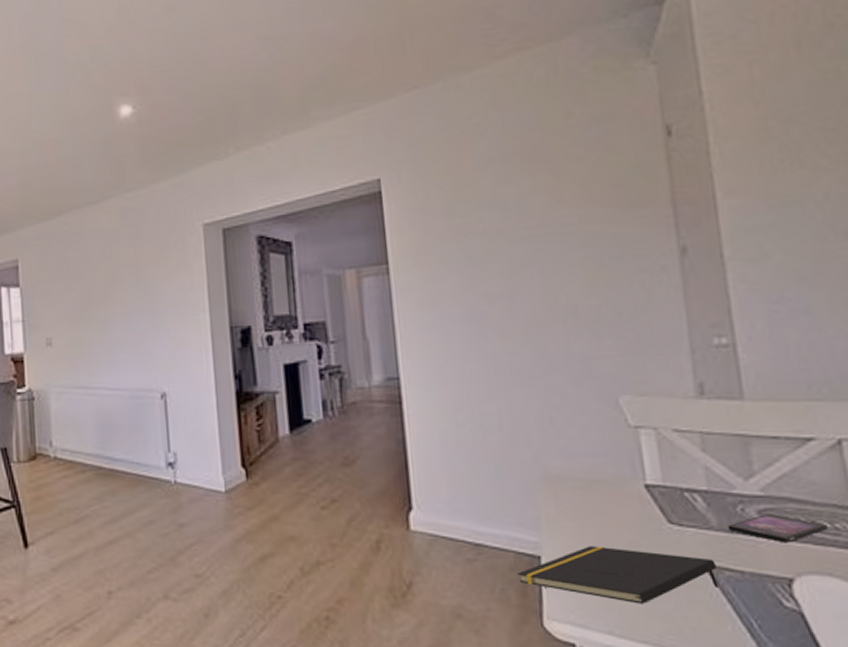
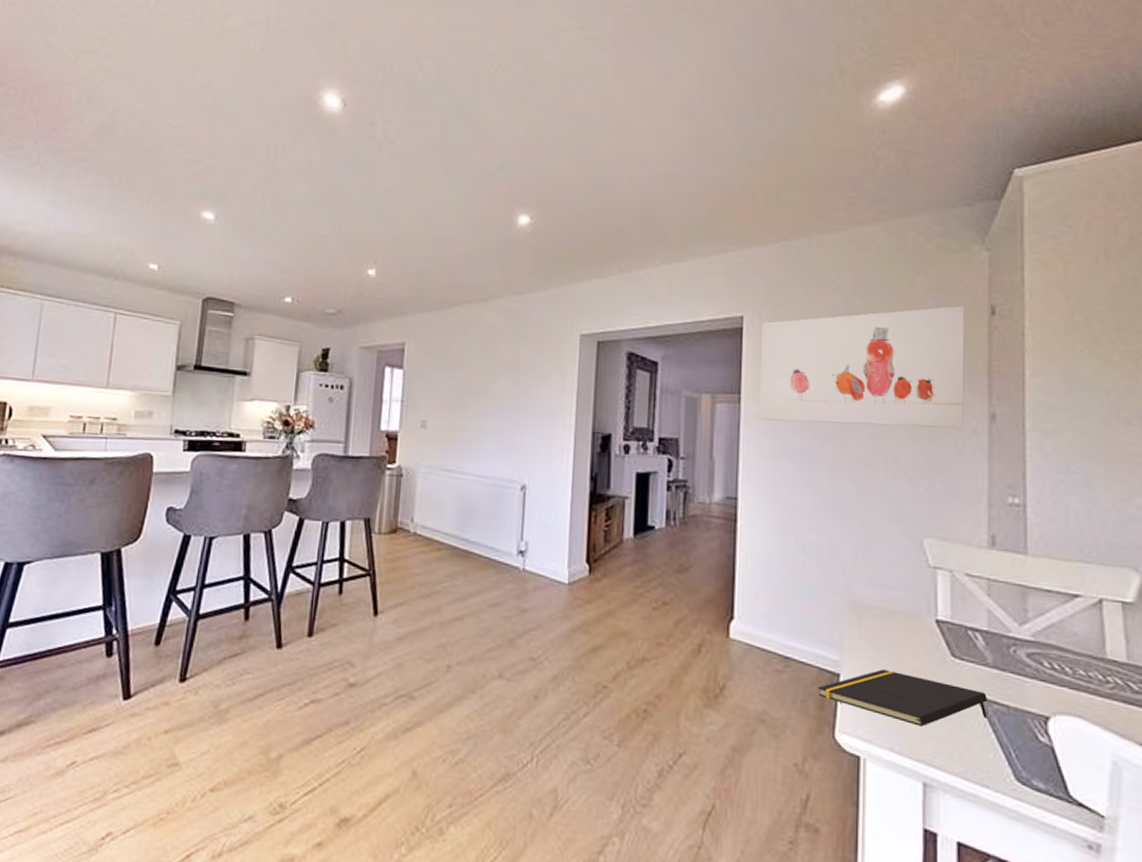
wall art: none [403,130,651,290] -> present [759,305,965,429]
smartphone: present [728,513,827,543] -> none [1001,656,1082,685]

